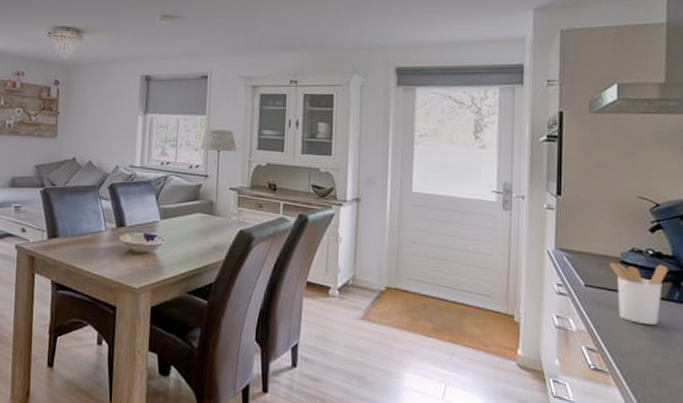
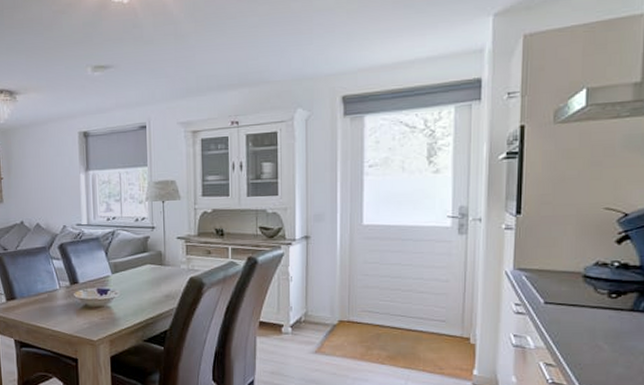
utensil holder: present [609,262,668,326] -> none [571,275,635,337]

